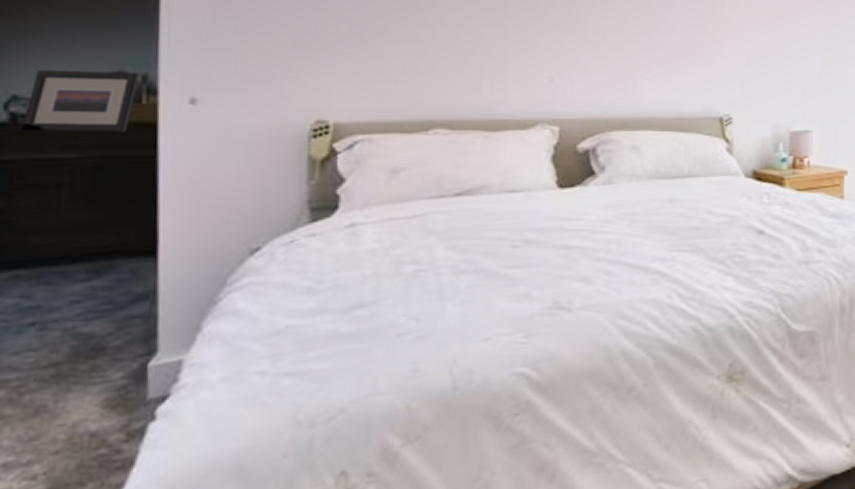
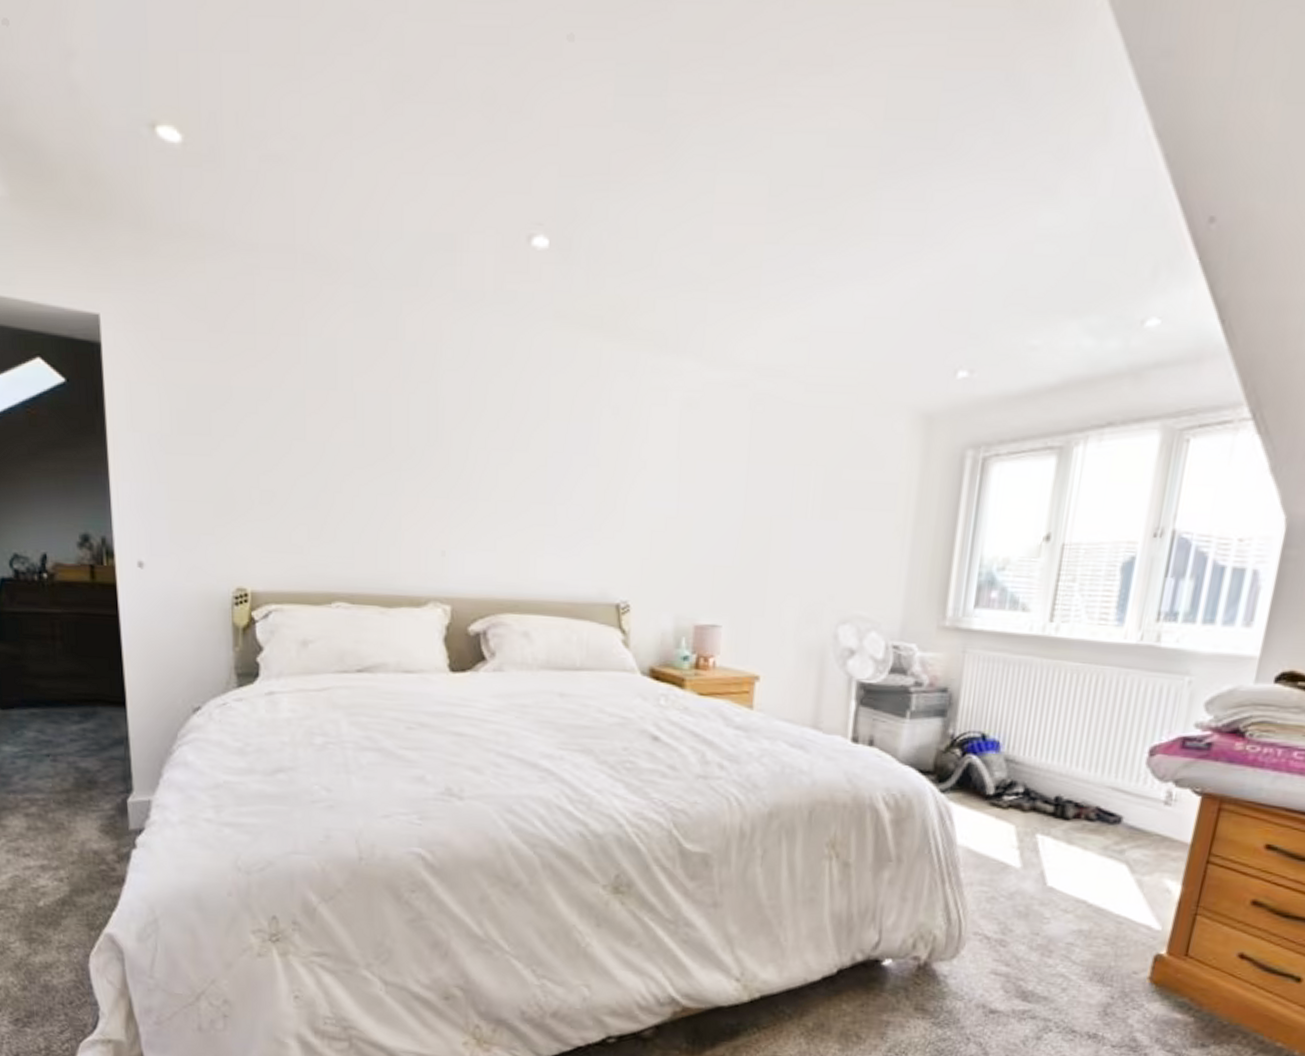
picture frame: present [22,70,140,132] -> none [23,531,100,592]

